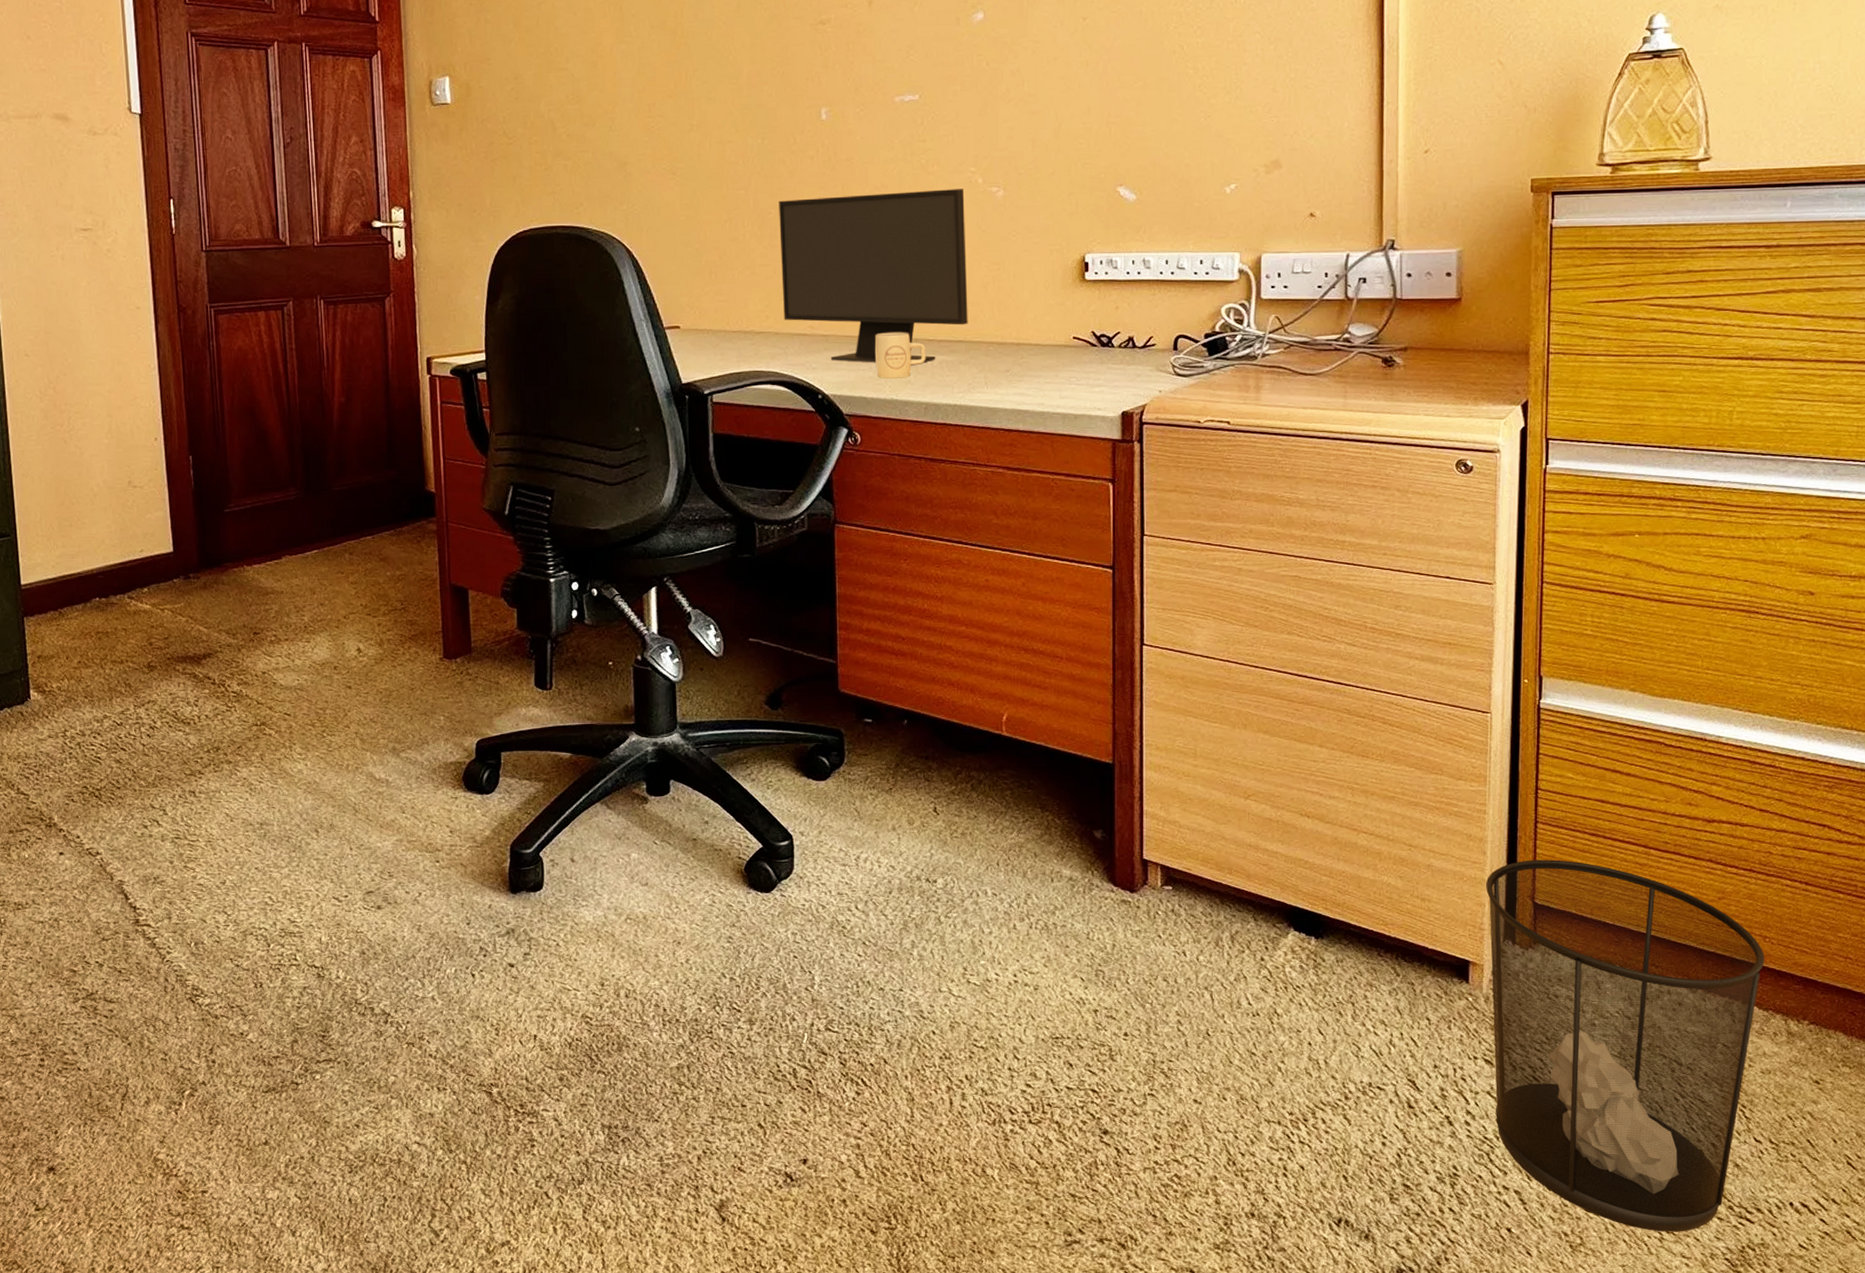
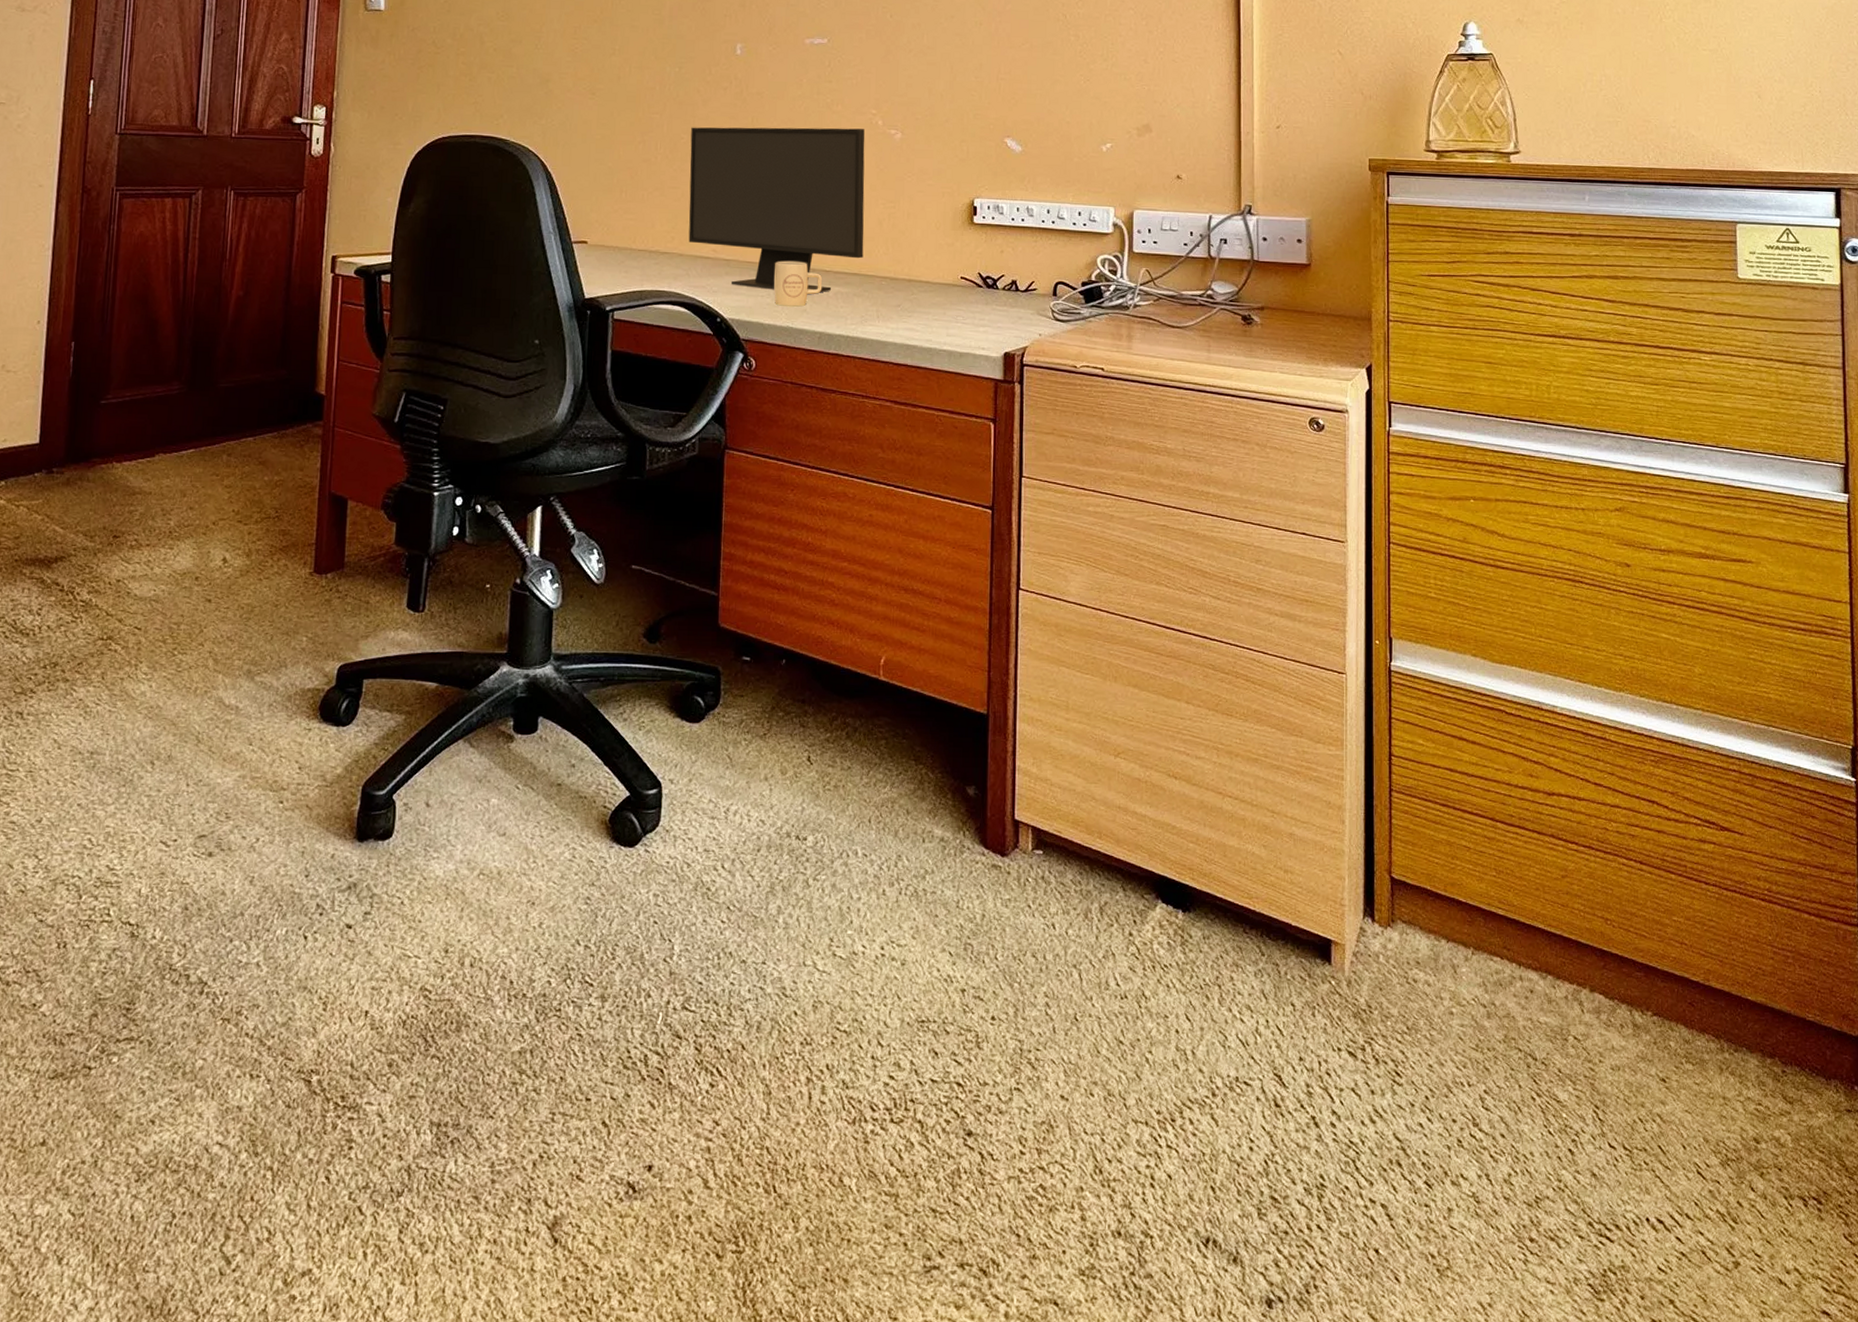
waste bin: present [1486,859,1765,1232] -> none [1346,830,1608,1253]

